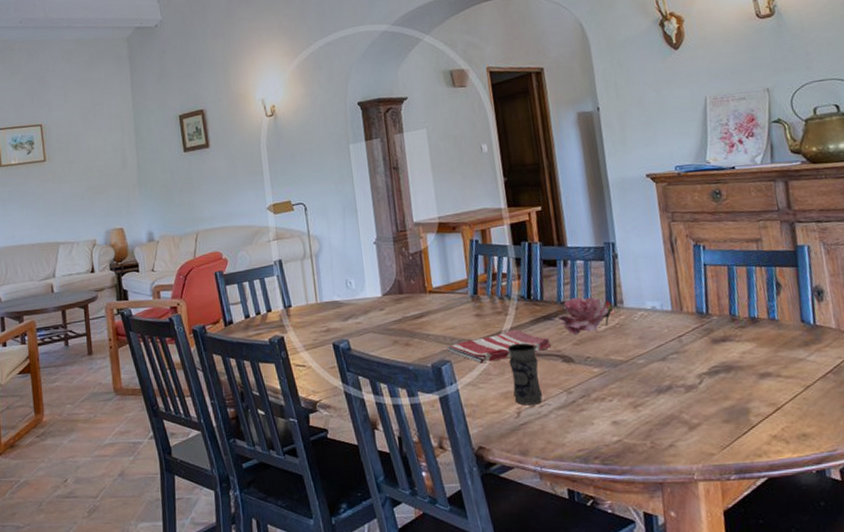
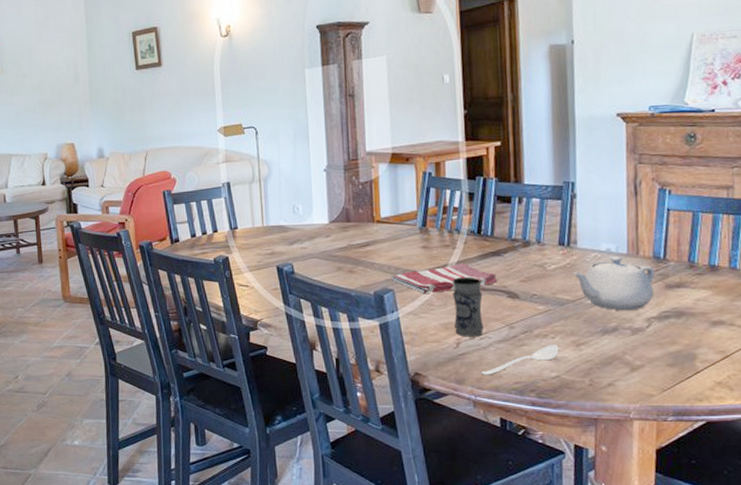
spoon: none [543,407,618,445] -> present [480,344,559,375]
flower: present [558,297,613,334] -> none [507,235,566,271]
teapot: none [623,313,702,369] -> present [573,255,655,311]

